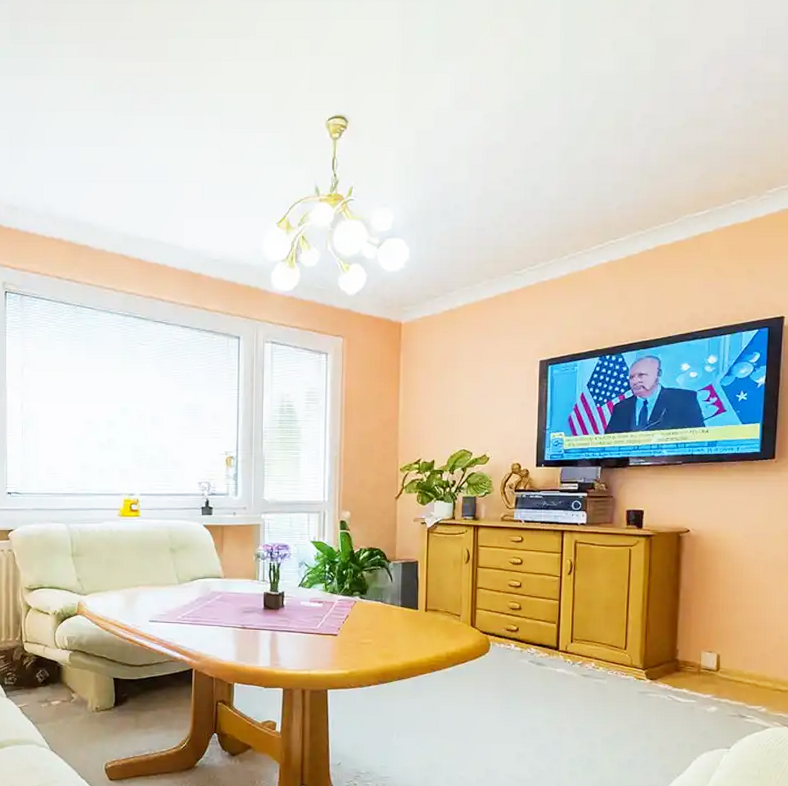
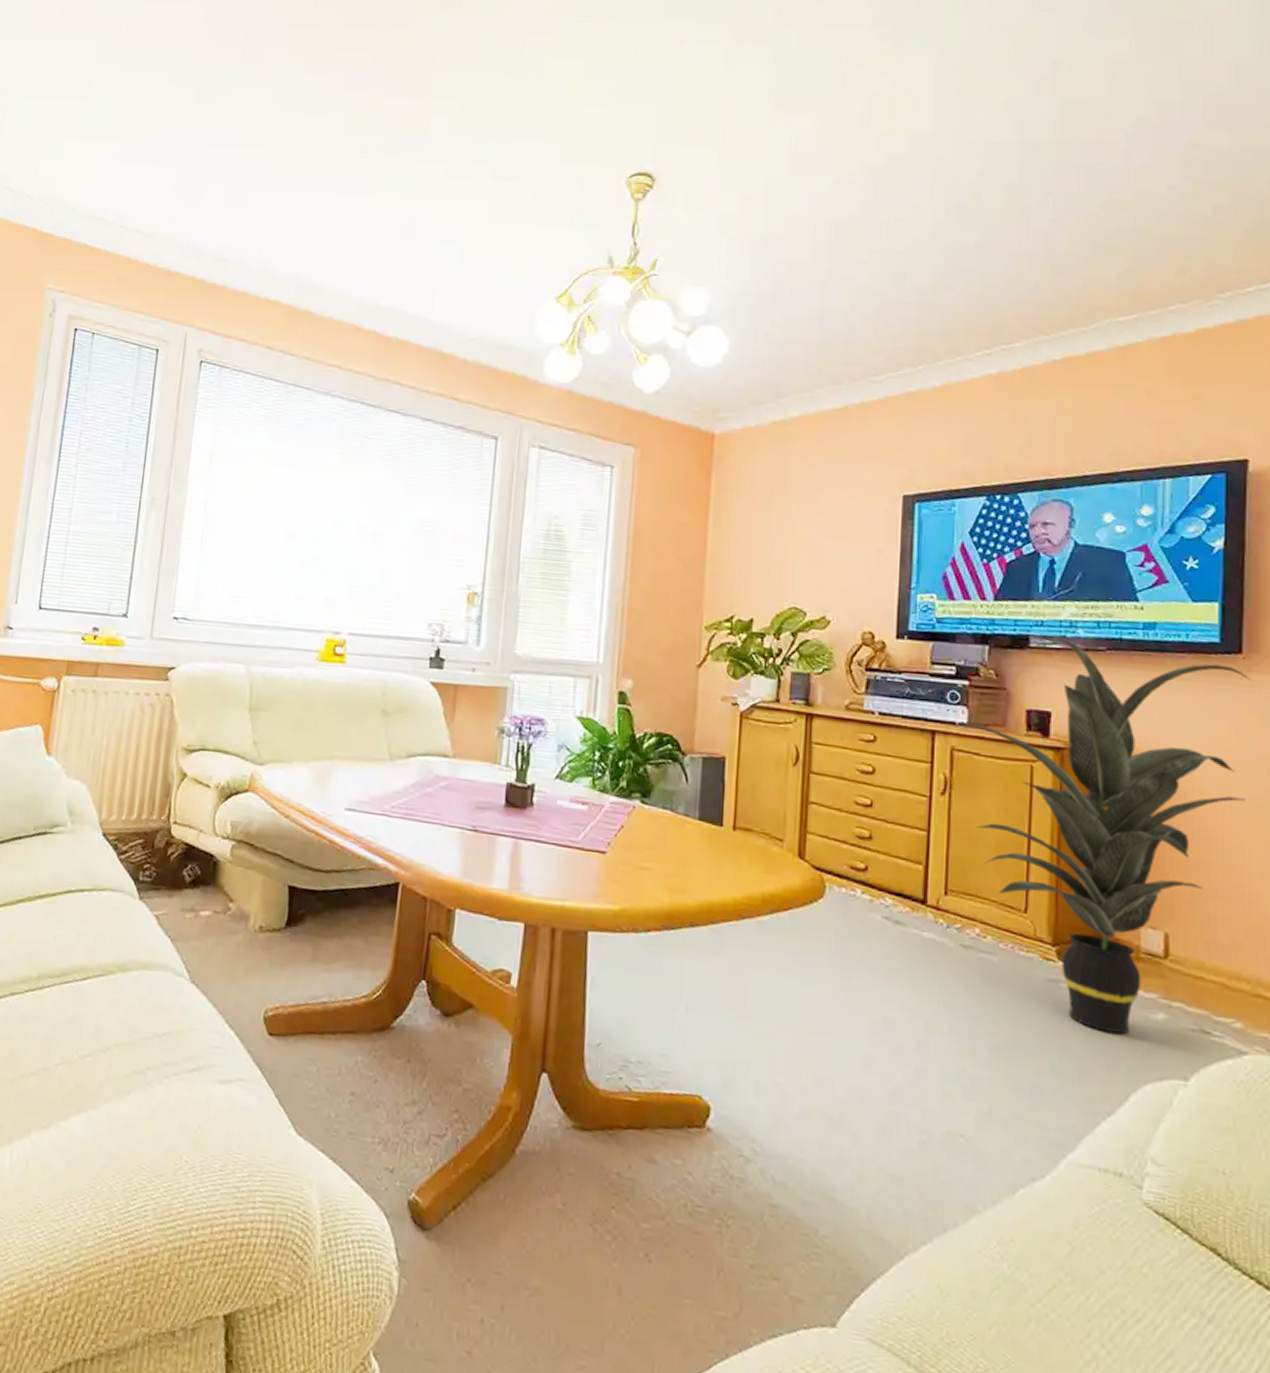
indoor plant: none [572,458,781,724] -> present [947,638,1252,1035]

